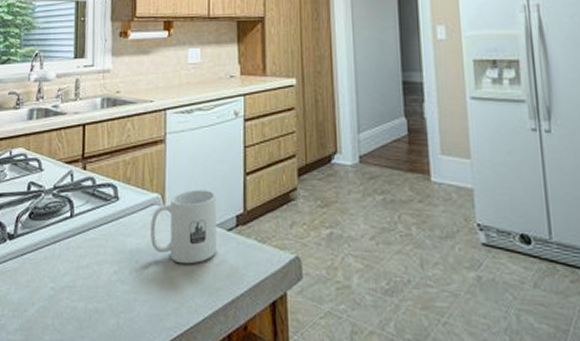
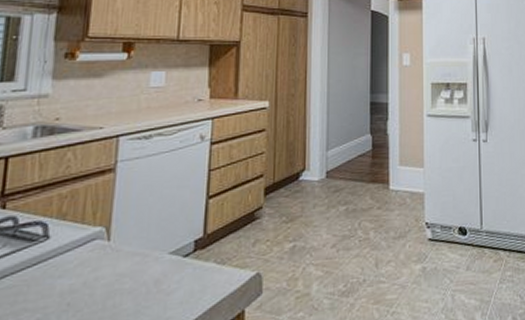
mug: present [149,189,216,264] -> none [88,217,173,299]

